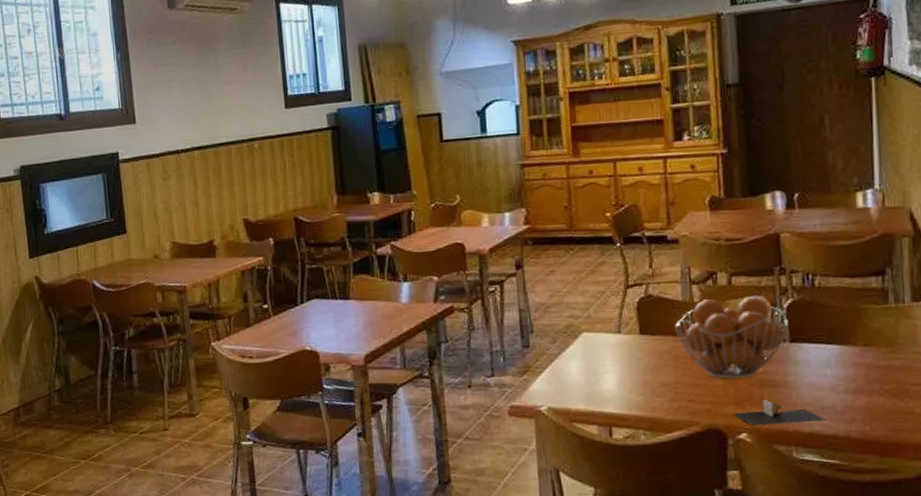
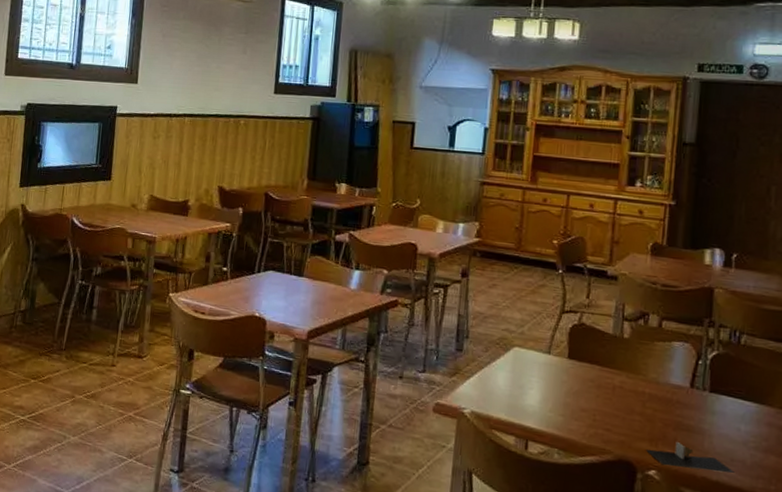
fruit basket: present [675,297,788,379] -> none [602,337,711,418]

